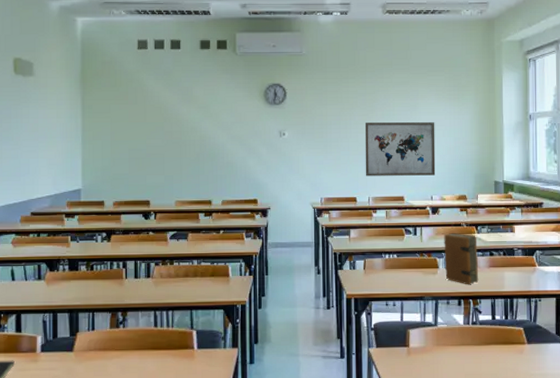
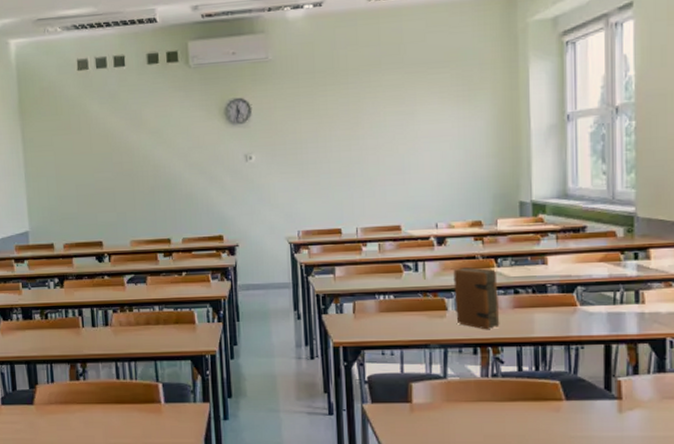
wall art: present [365,122,436,176] -> none [348,132,441,203]

